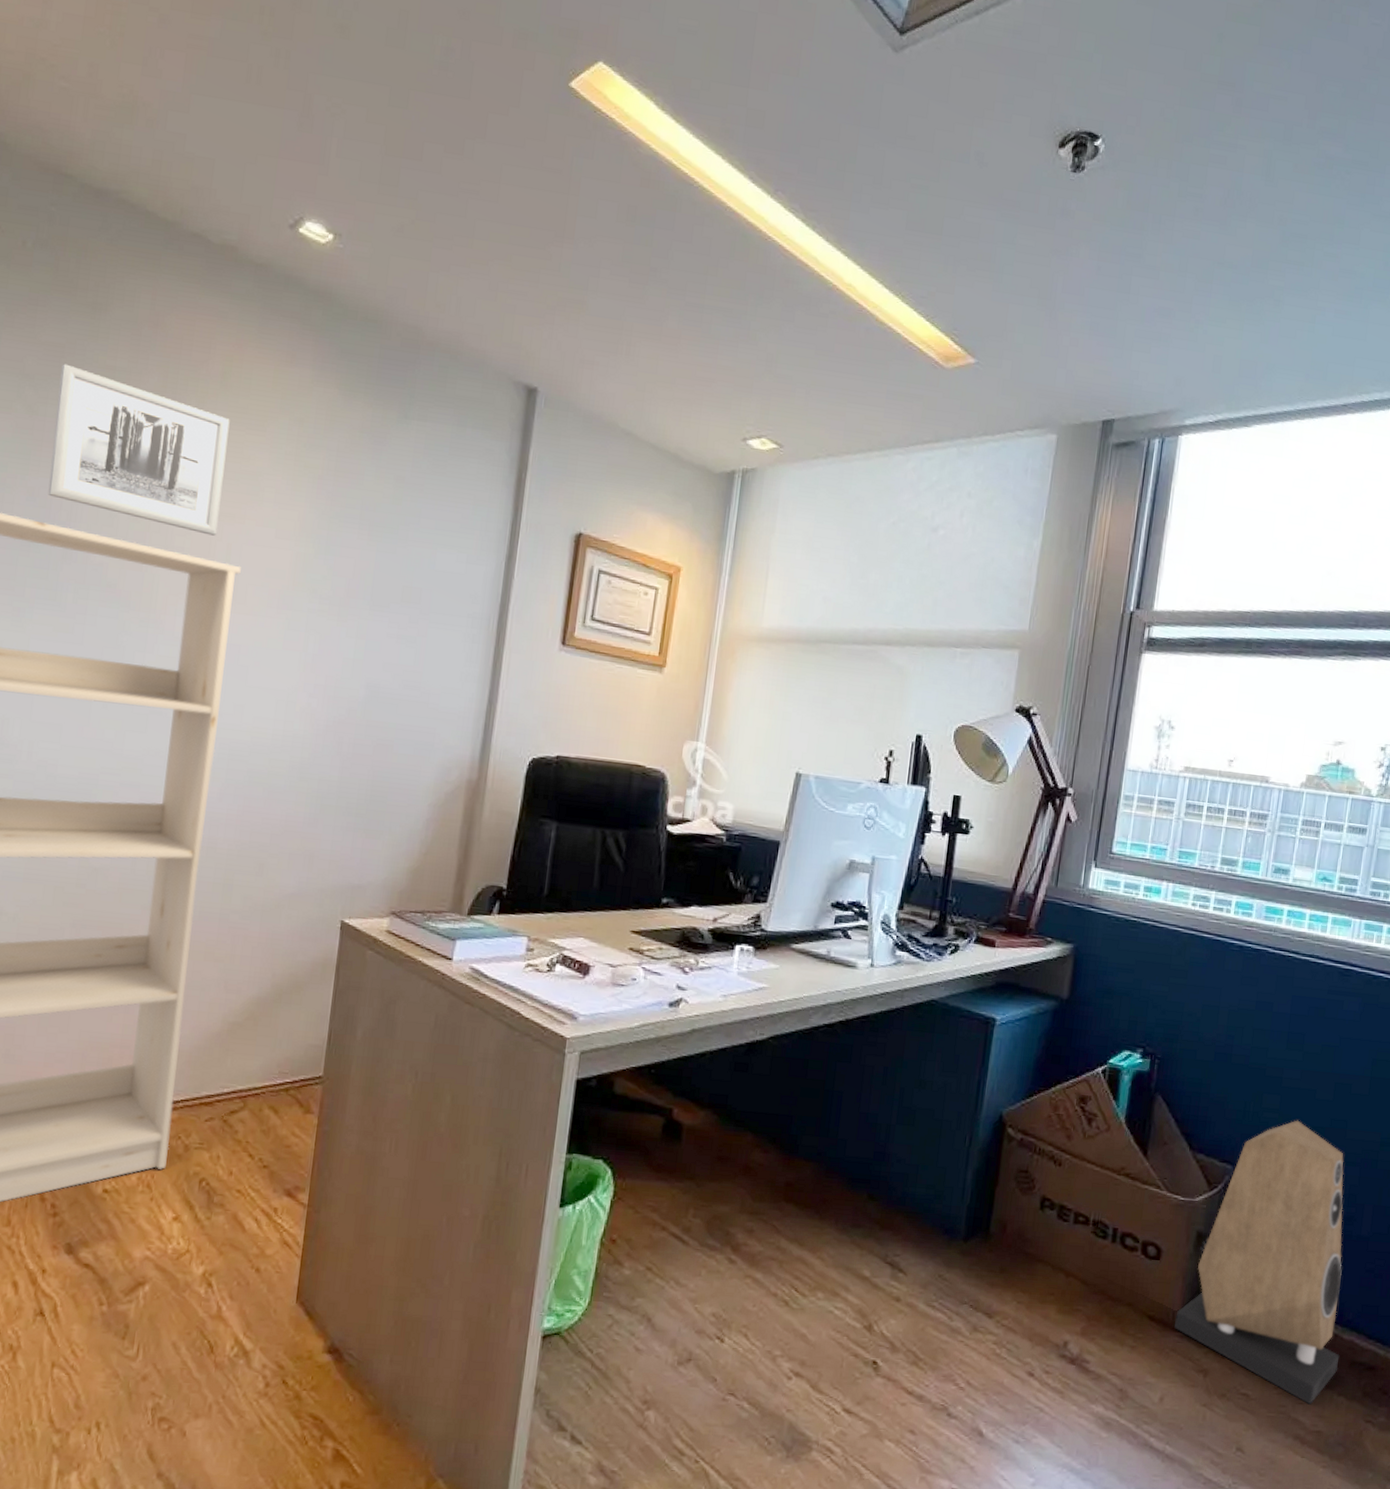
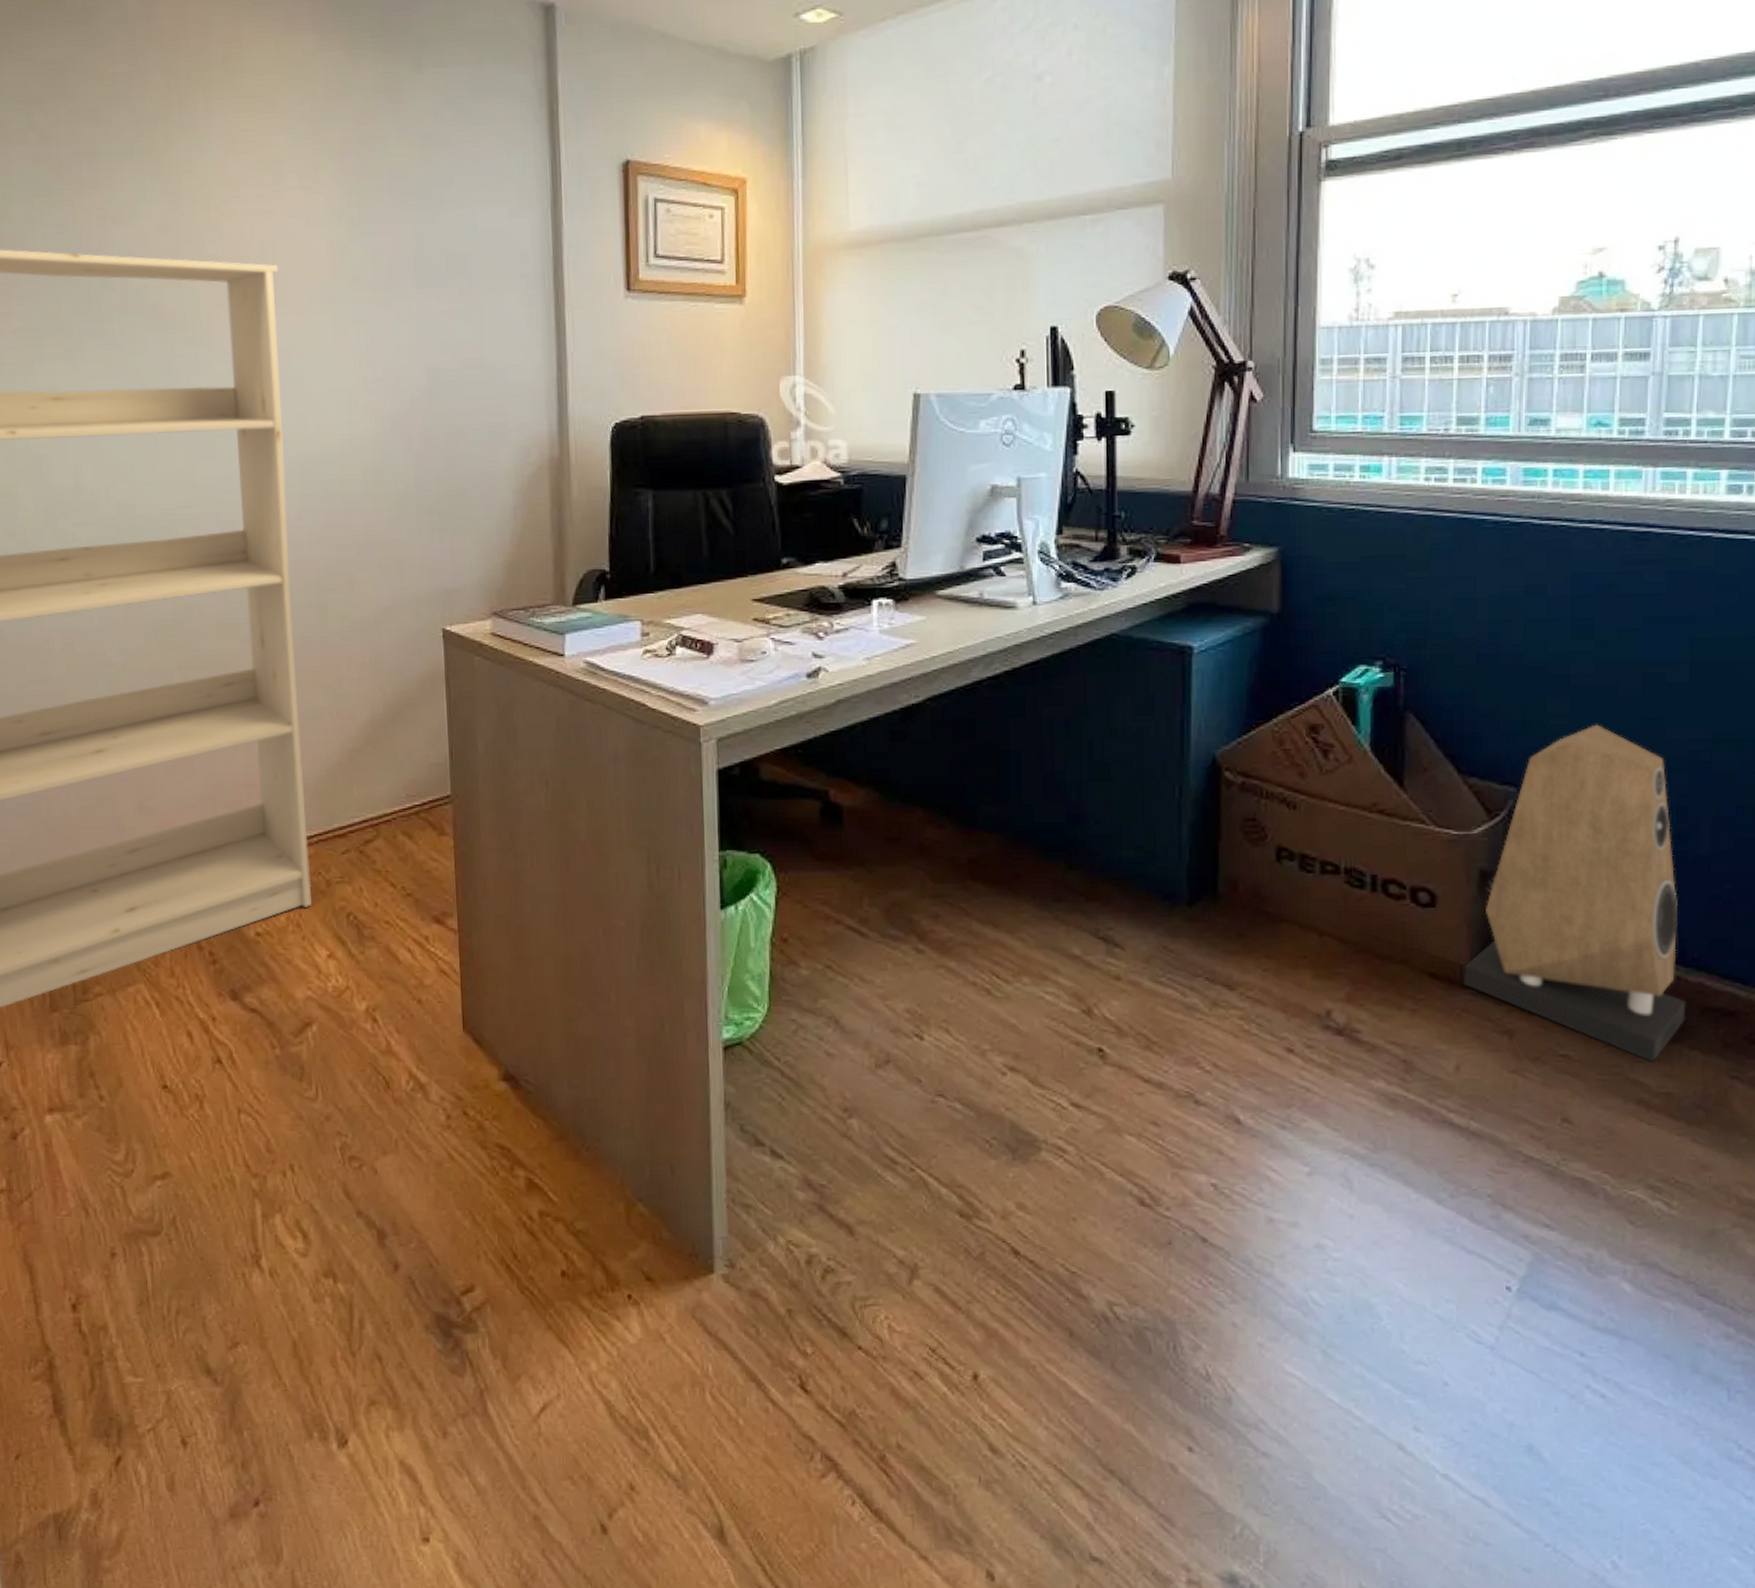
wall art: present [48,364,230,536] -> none [65,80,247,237]

